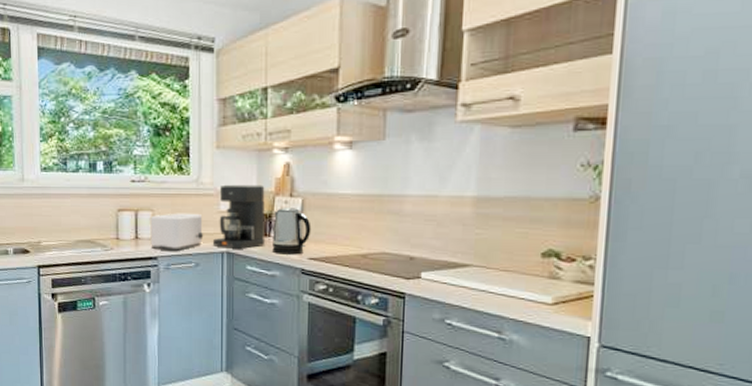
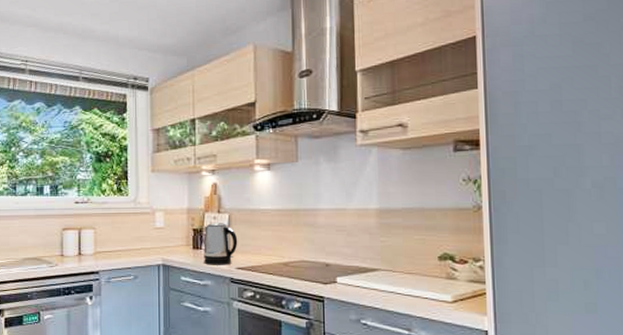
toaster: present [150,213,204,251] -> none [92,230,142,265]
coffee maker: present [212,184,266,249] -> none [149,203,198,261]

